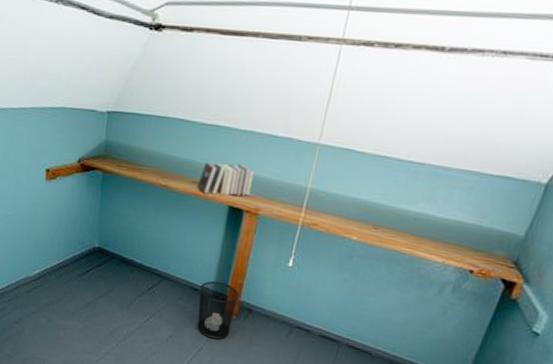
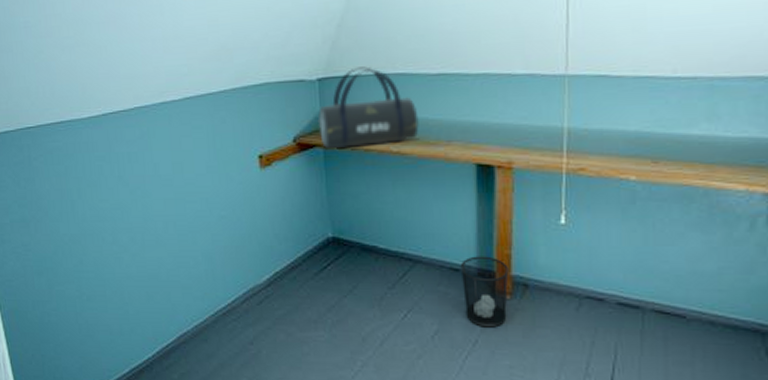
duffel bag: none [101,107,188,178] -> present [317,66,419,148]
books: present [197,162,254,197] -> none [435,112,498,154]

